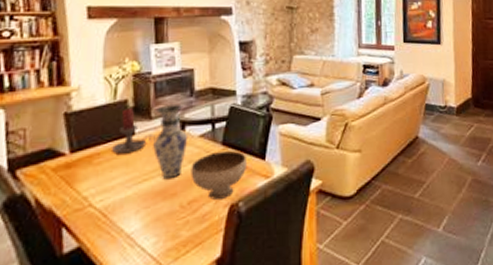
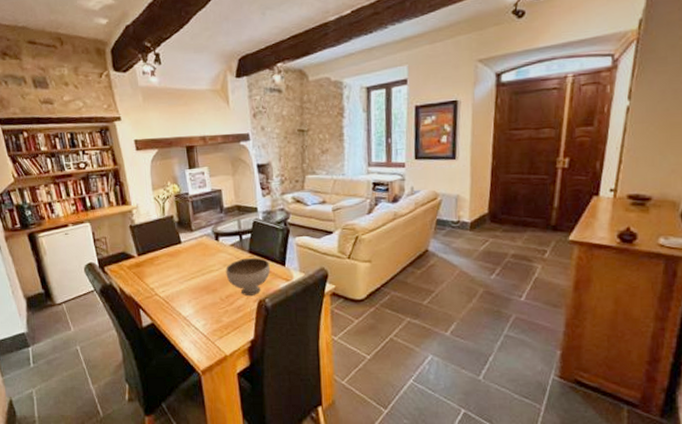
candle holder: present [112,108,155,154] -> none [166,222,197,258]
vase: present [153,103,189,180] -> none [194,219,222,278]

